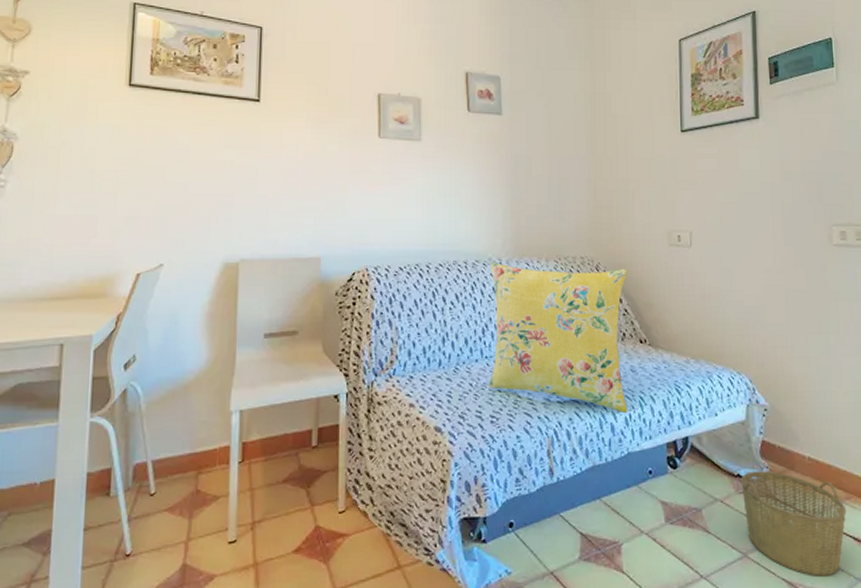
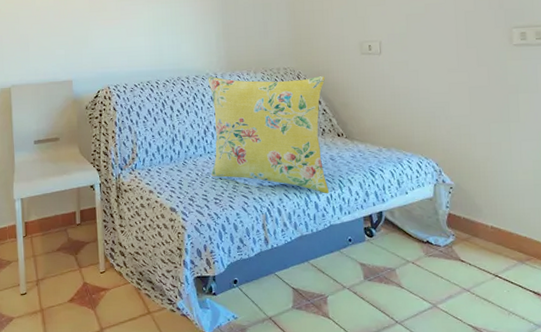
basket: present [740,471,847,576] -> none [429,238,527,323]

